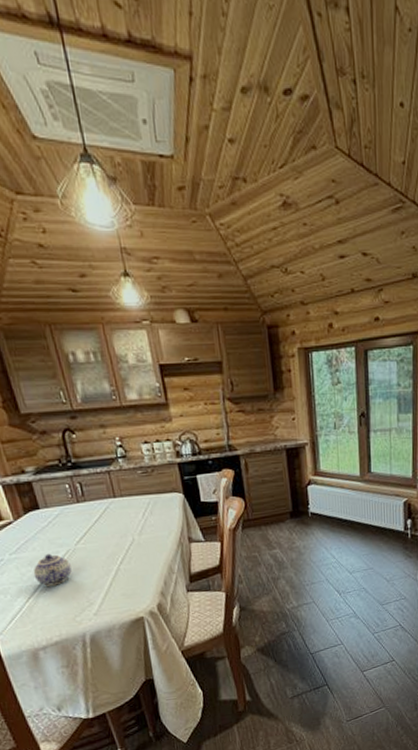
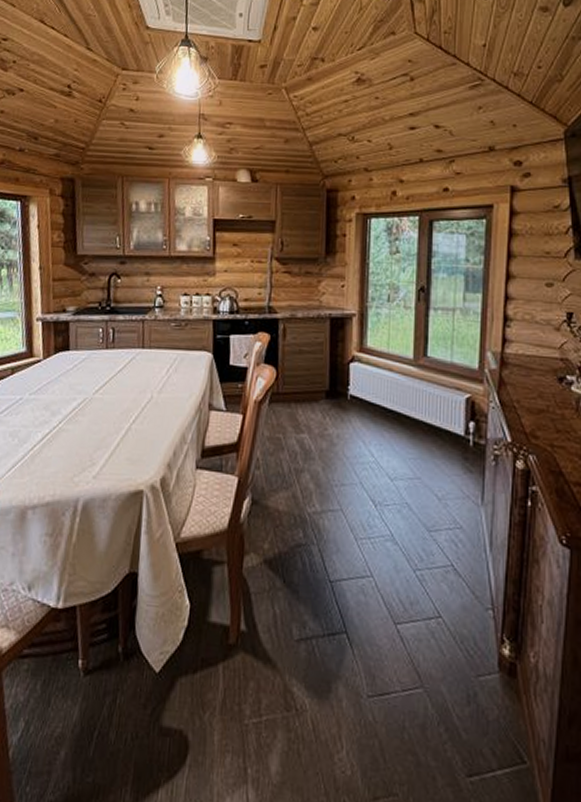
teapot: present [33,553,72,586] -> none [45,399,84,436]

